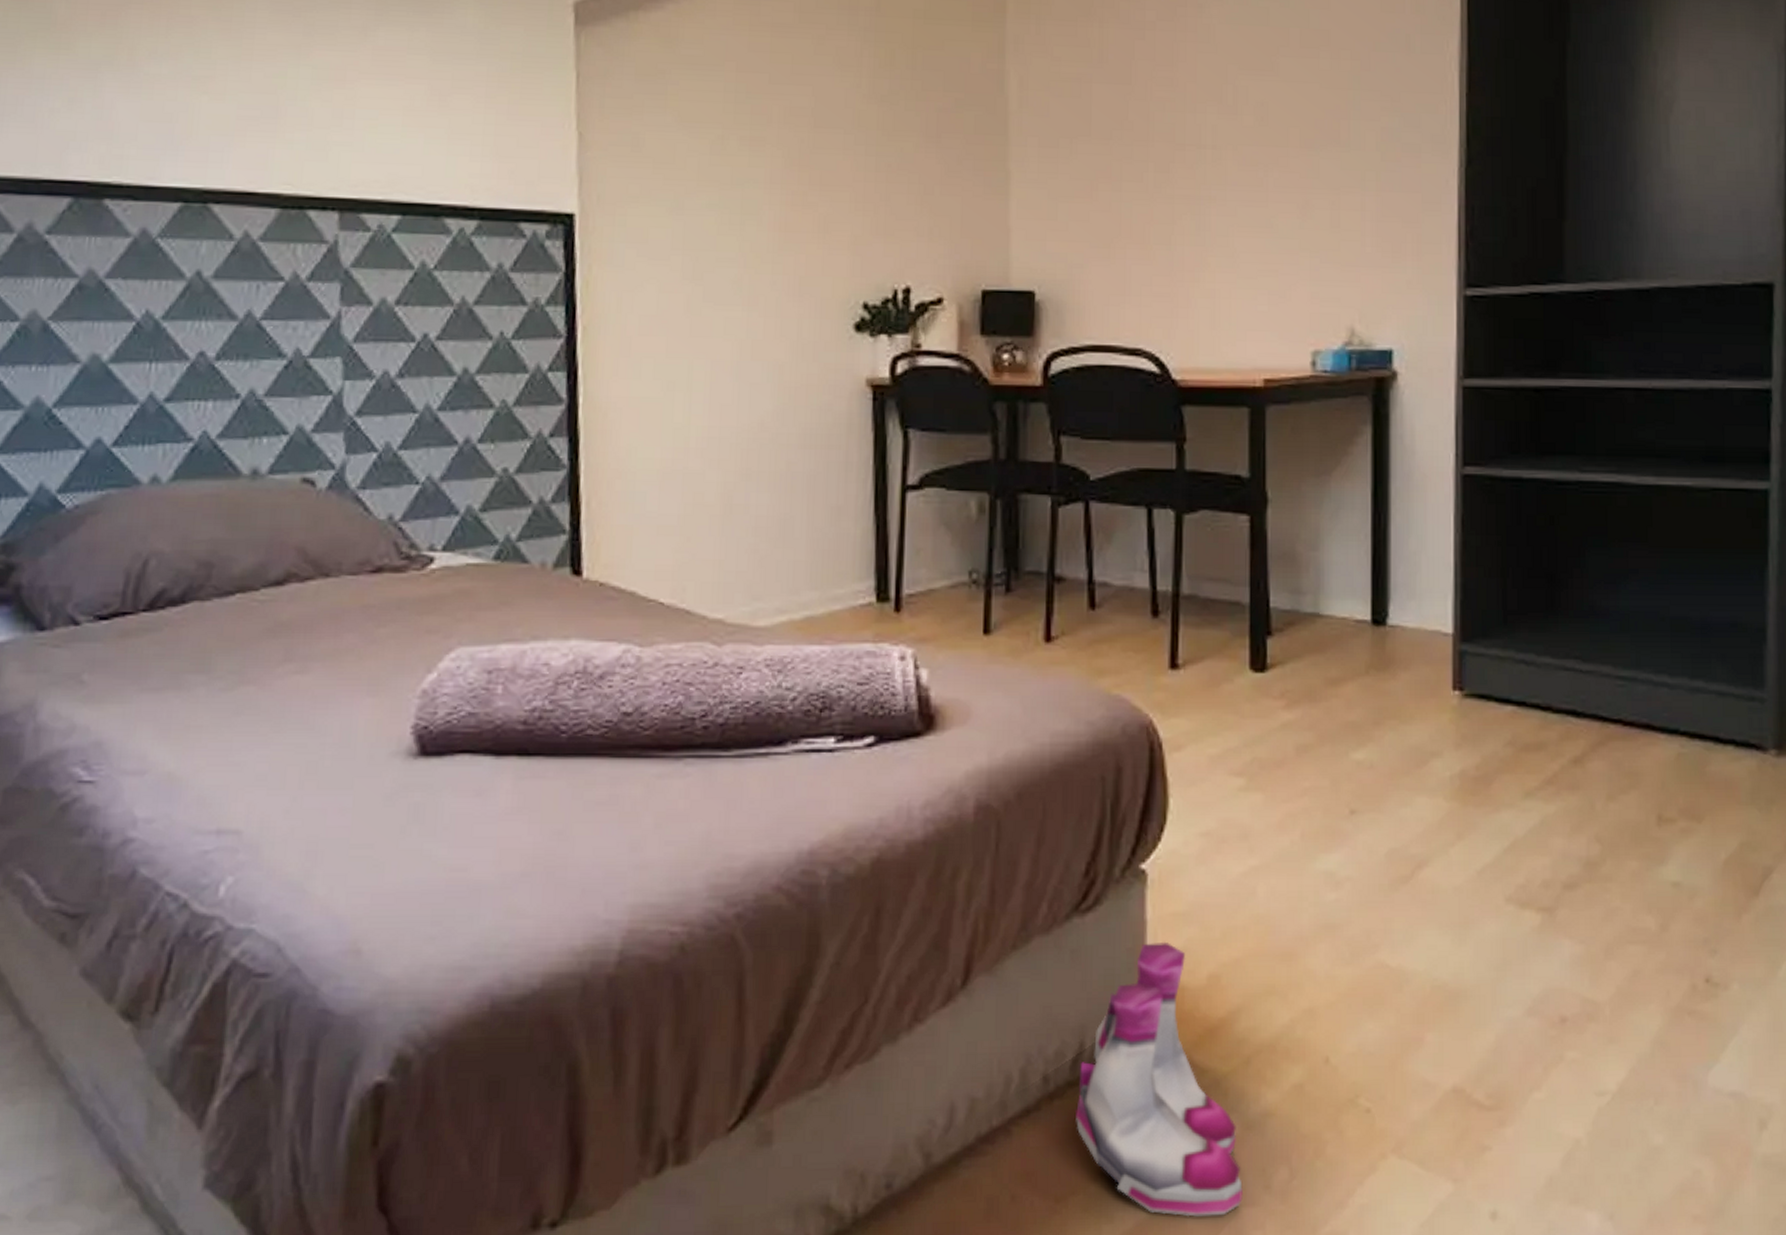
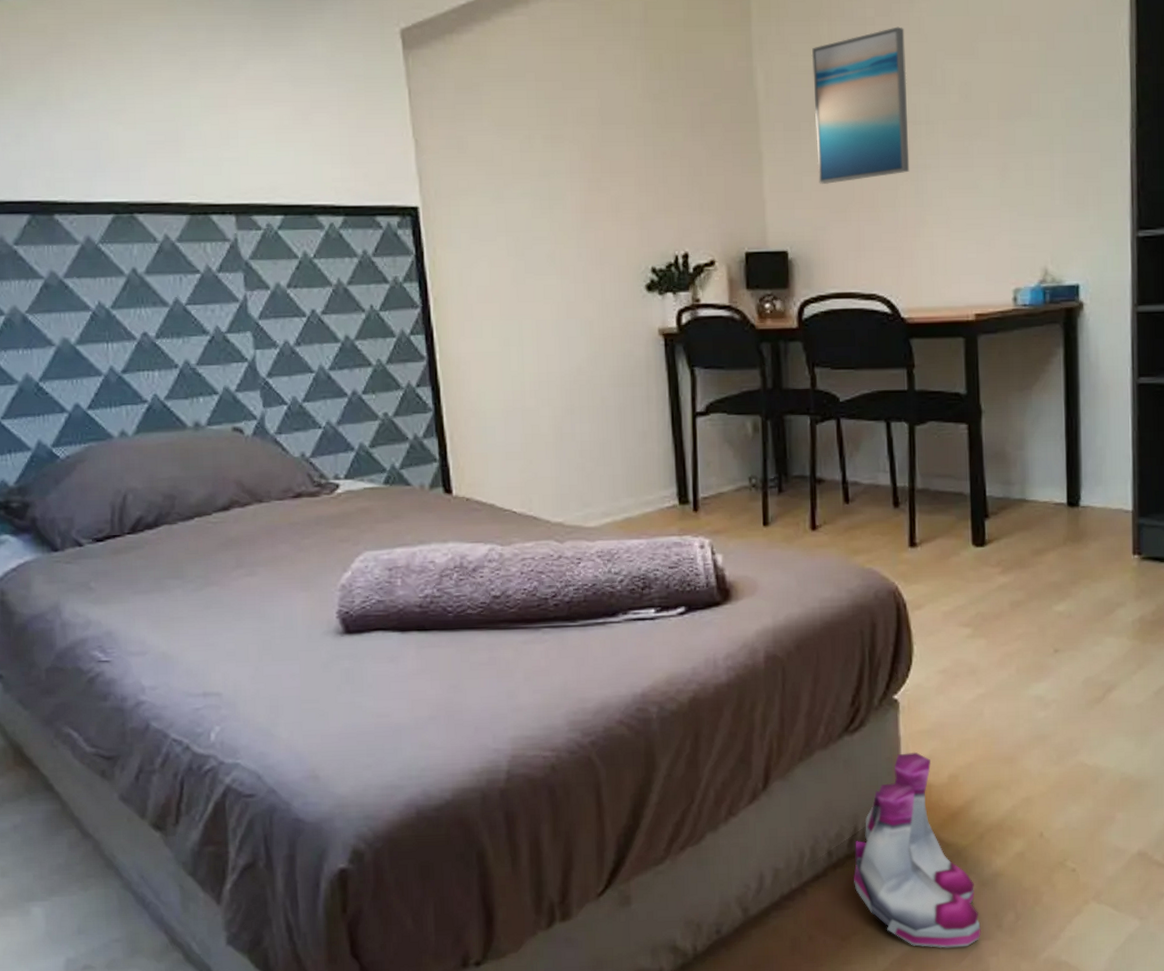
wall art: none [1077,33,1191,213] -> present [811,26,910,184]

